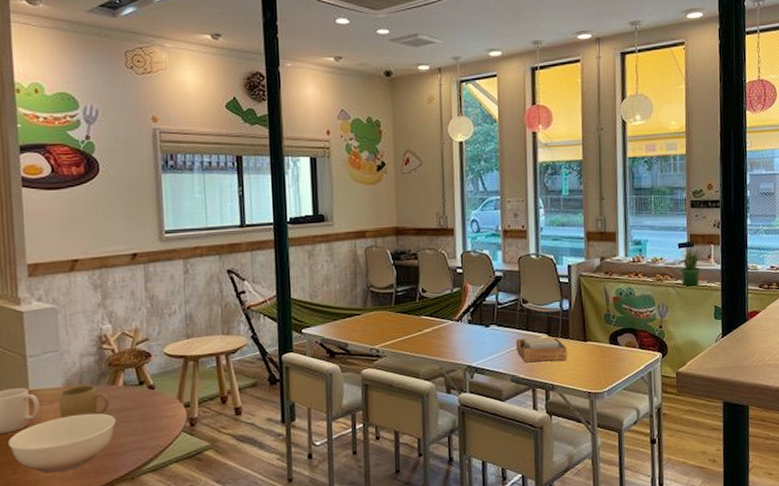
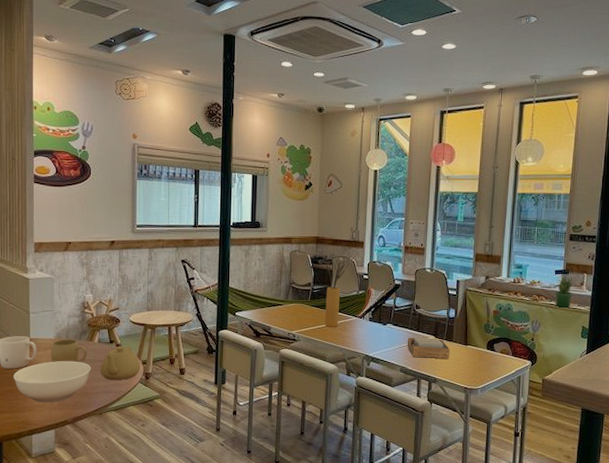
teapot: none [128,386,183,433] -> present [100,346,141,381]
vase: none [409,248,439,336] -> present [325,255,350,327]

